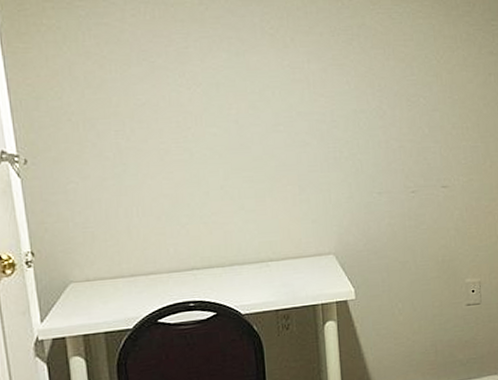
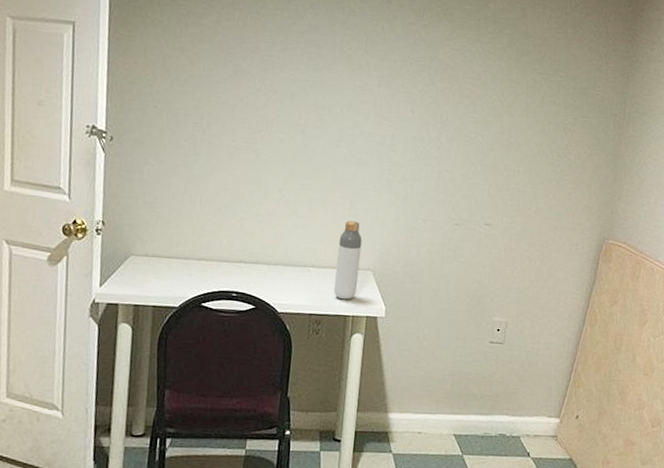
bottle: none [294,206,322,289] -> present [334,220,362,300]

